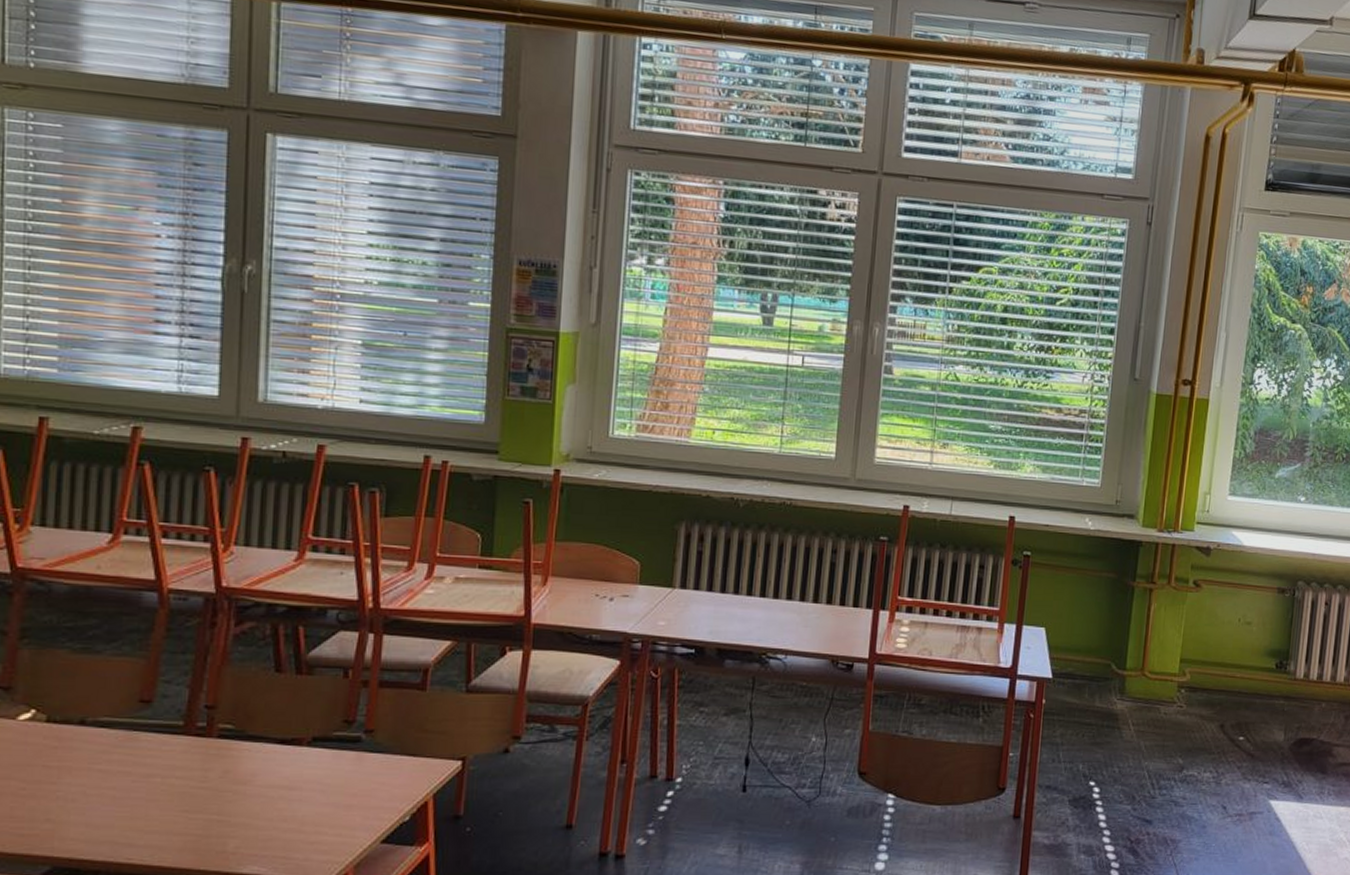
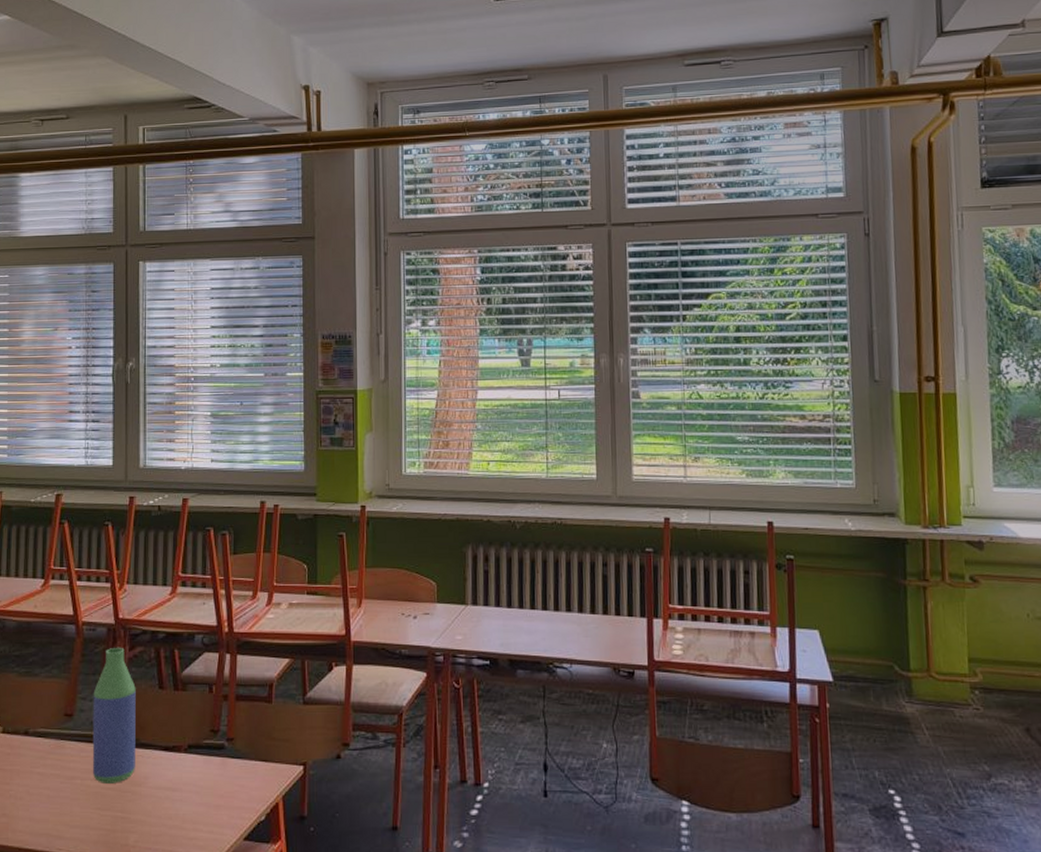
bottle: none [178,621,243,782] -> present [92,647,136,783]

